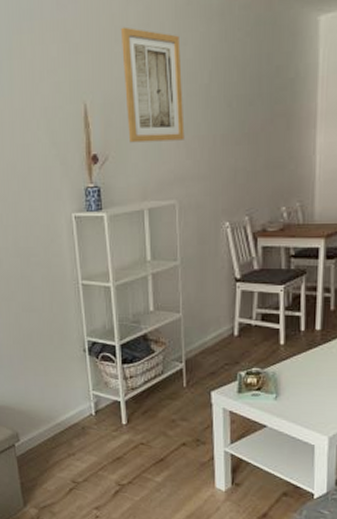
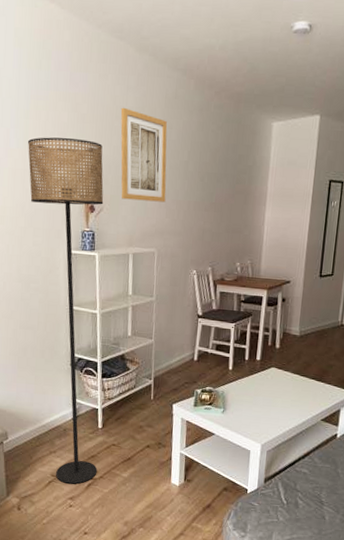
floor lamp: none [14,74,125,492] -> present [28,137,104,484]

